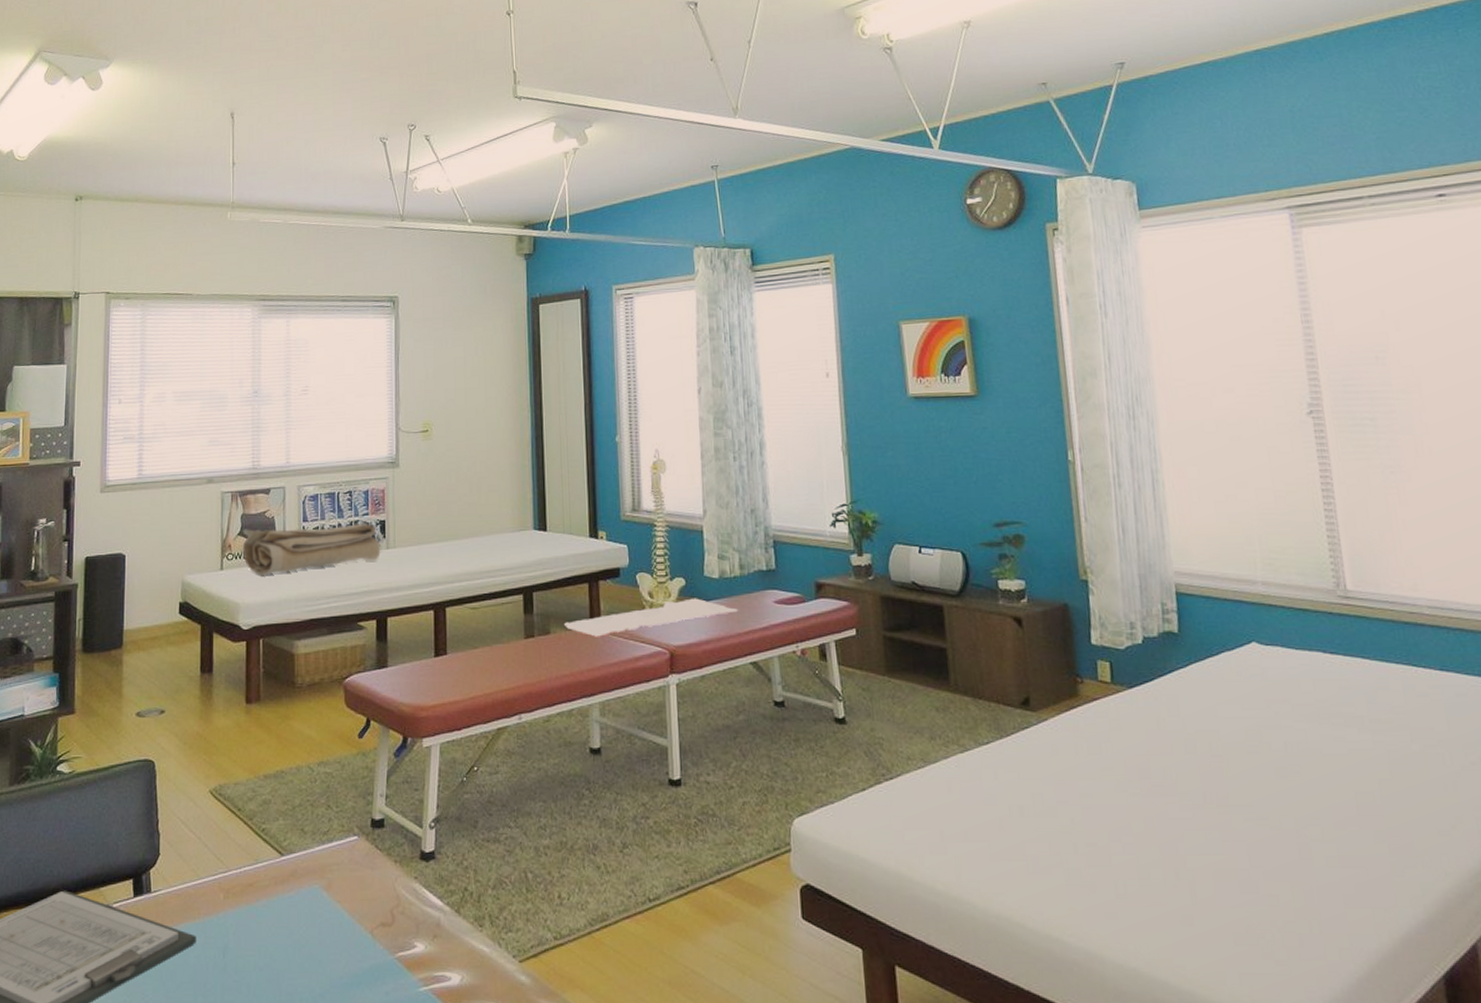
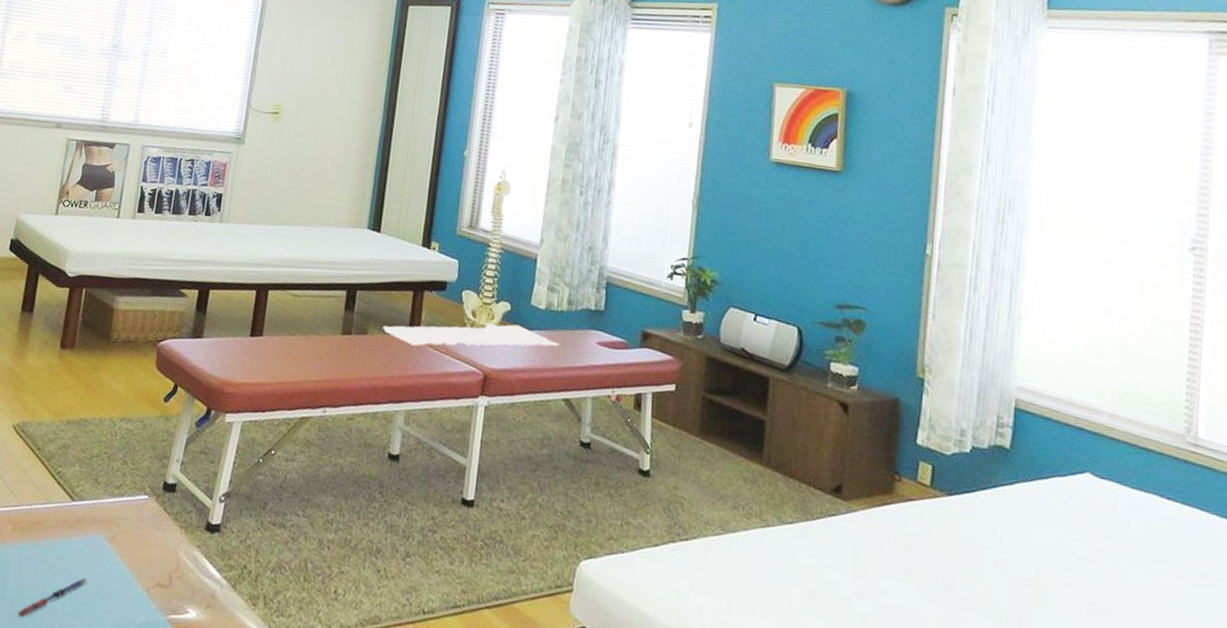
towel: present [242,524,381,576] -> none [78,179,214,232]
pen: none [243,931,309,986] -> present [17,577,88,618]

